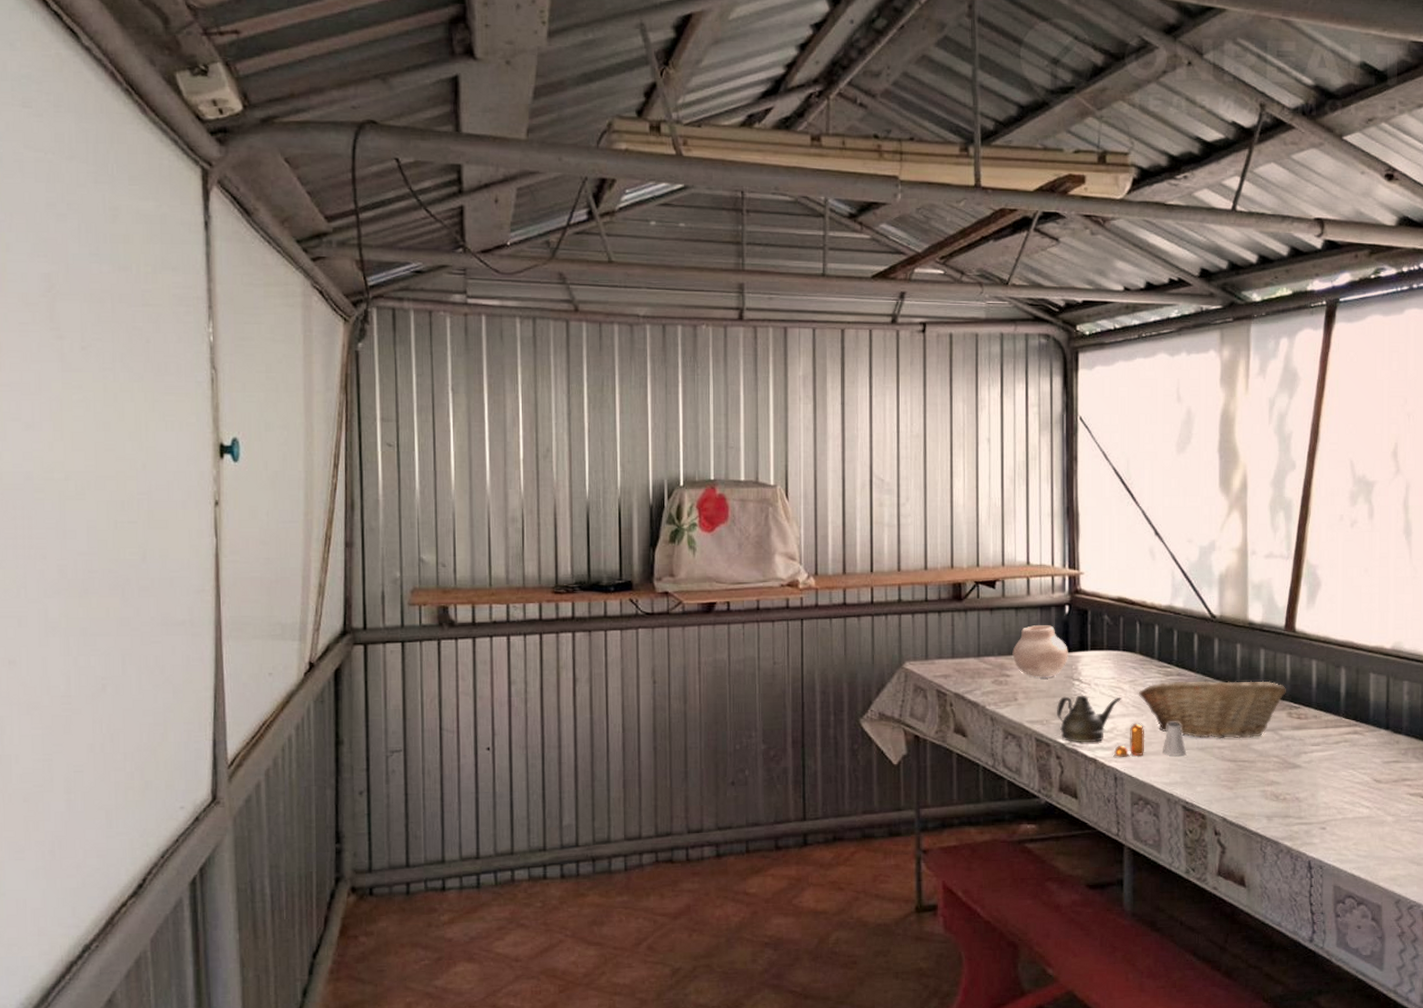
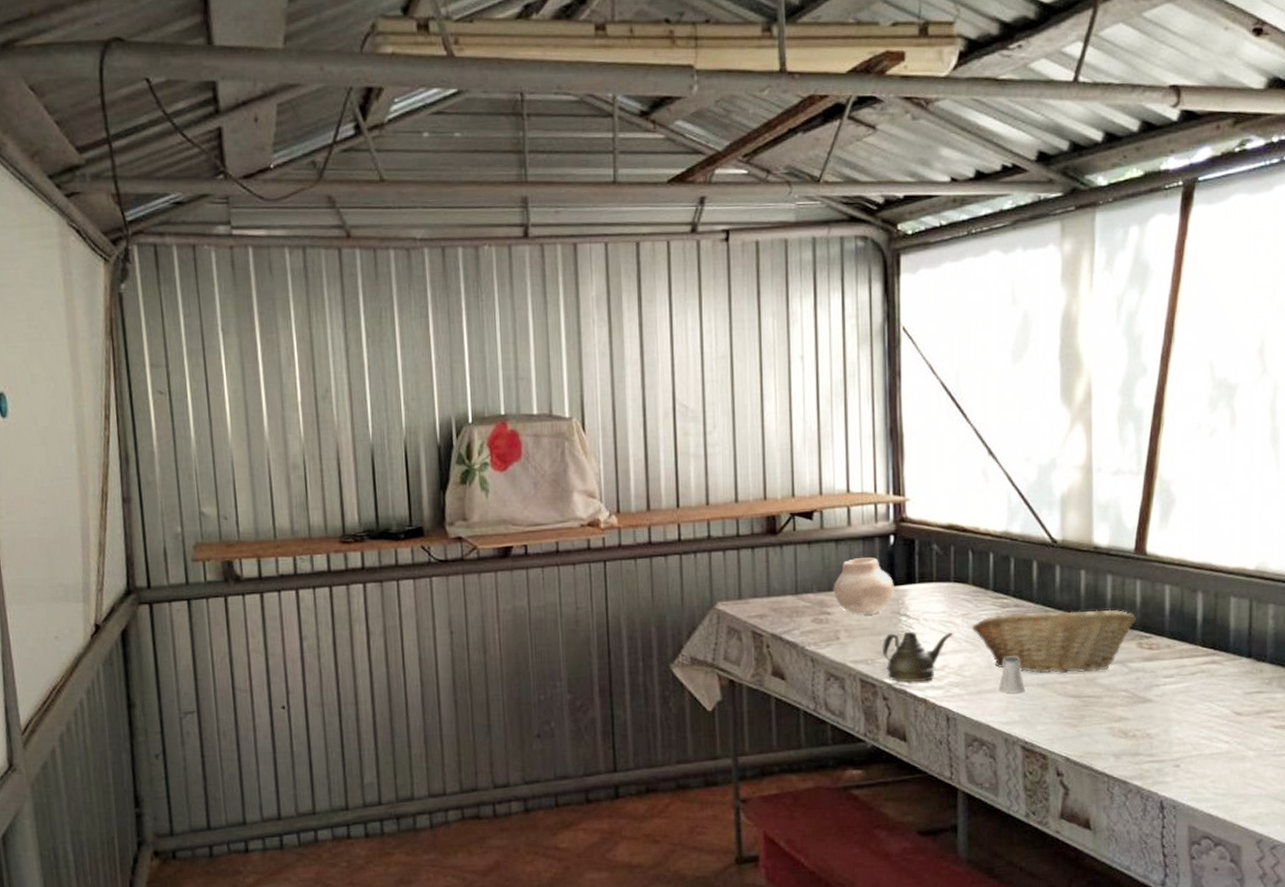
pepper shaker: present [1114,723,1145,757] -> none [946,659,980,696]

